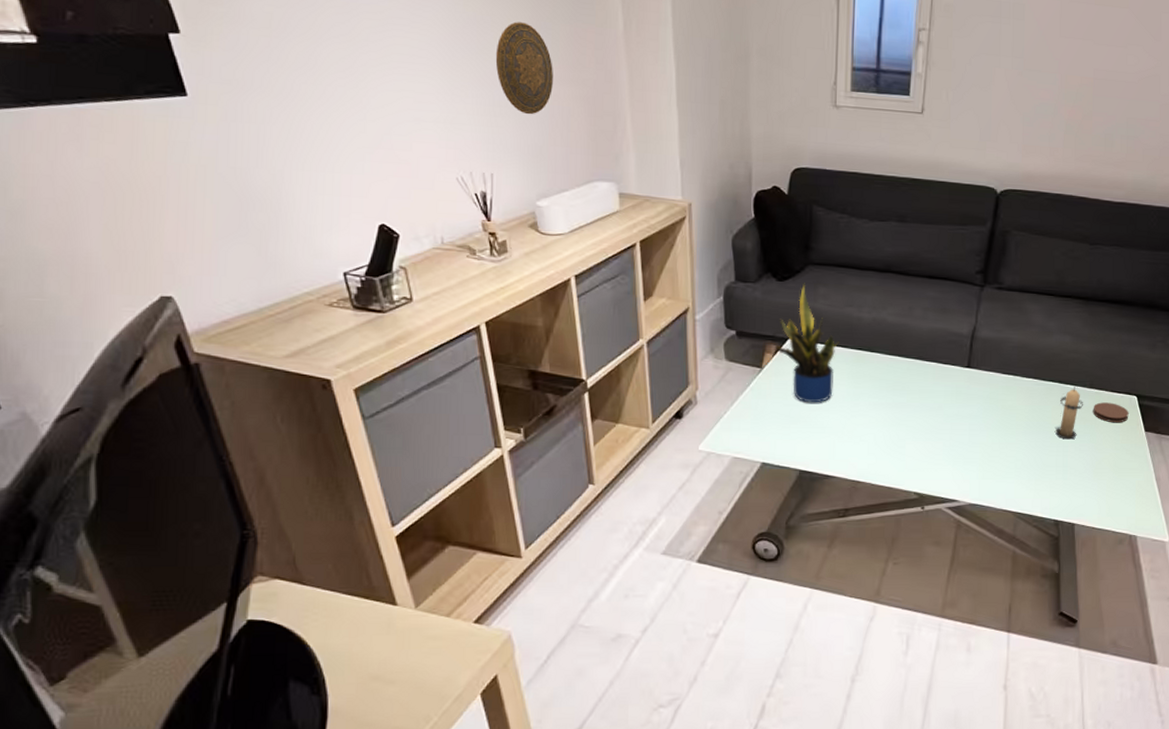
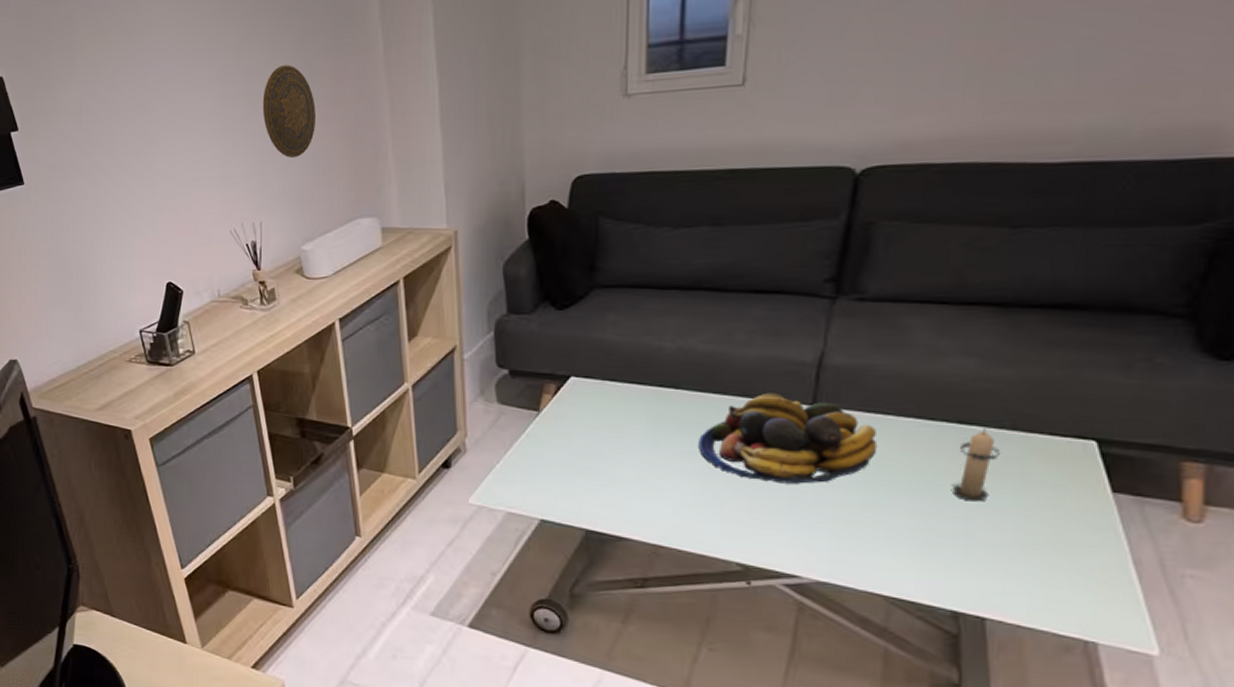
potted plant: present [775,283,840,403] -> none [555,310,635,451]
fruit bowl: none [888,357,1010,429] -> present [699,392,878,484]
coaster: present [1093,402,1129,423] -> none [1016,450,1082,480]

